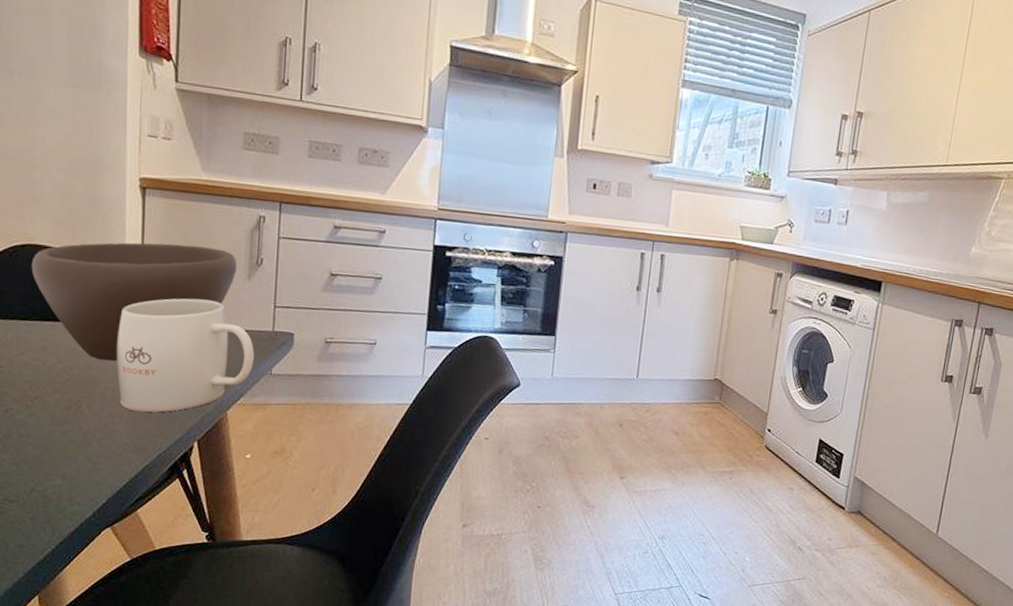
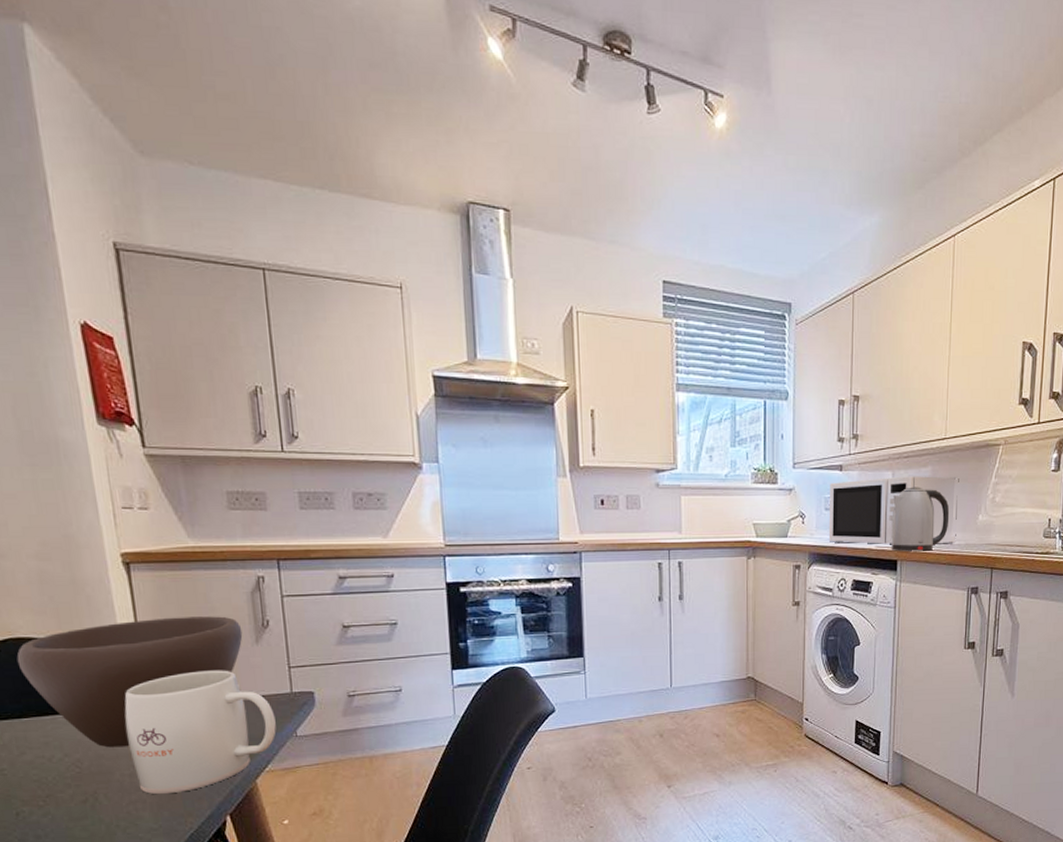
microwave: none [814,195,954,273] -> present [828,476,958,544]
kettle: none [877,209,943,277] -> present [891,486,950,552]

